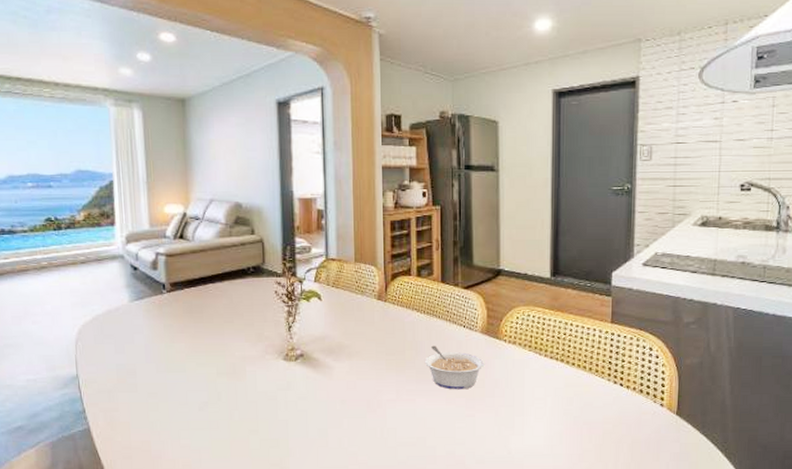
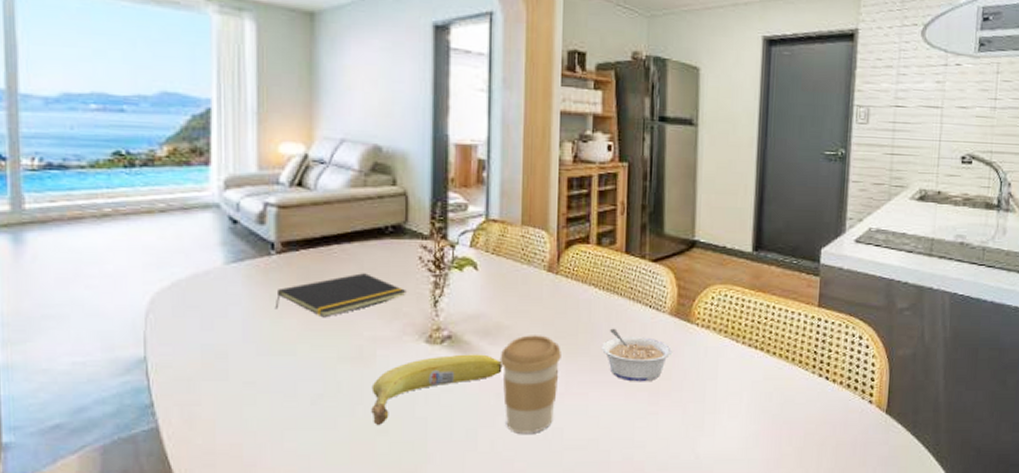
notepad: none [168,306,267,342] -> present [274,273,406,318]
fruit: none [244,368,345,427] -> present [371,354,502,426]
coffee cup: none [342,352,392,433] -> present [499,335,561,434]

